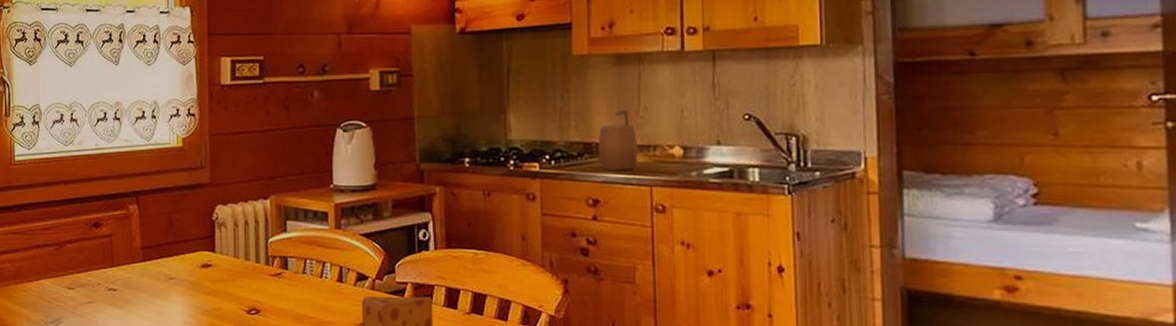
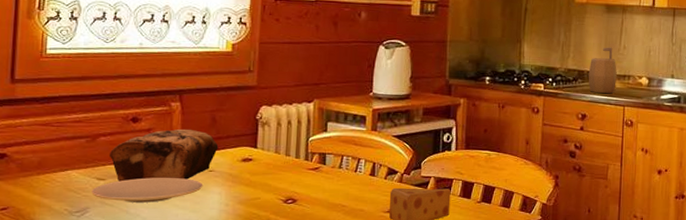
plate: none [63,285,165,313] -> present [91,177,203,203]
bread loaf: none [76,234,177,291] -> present [109,129,219,182]

